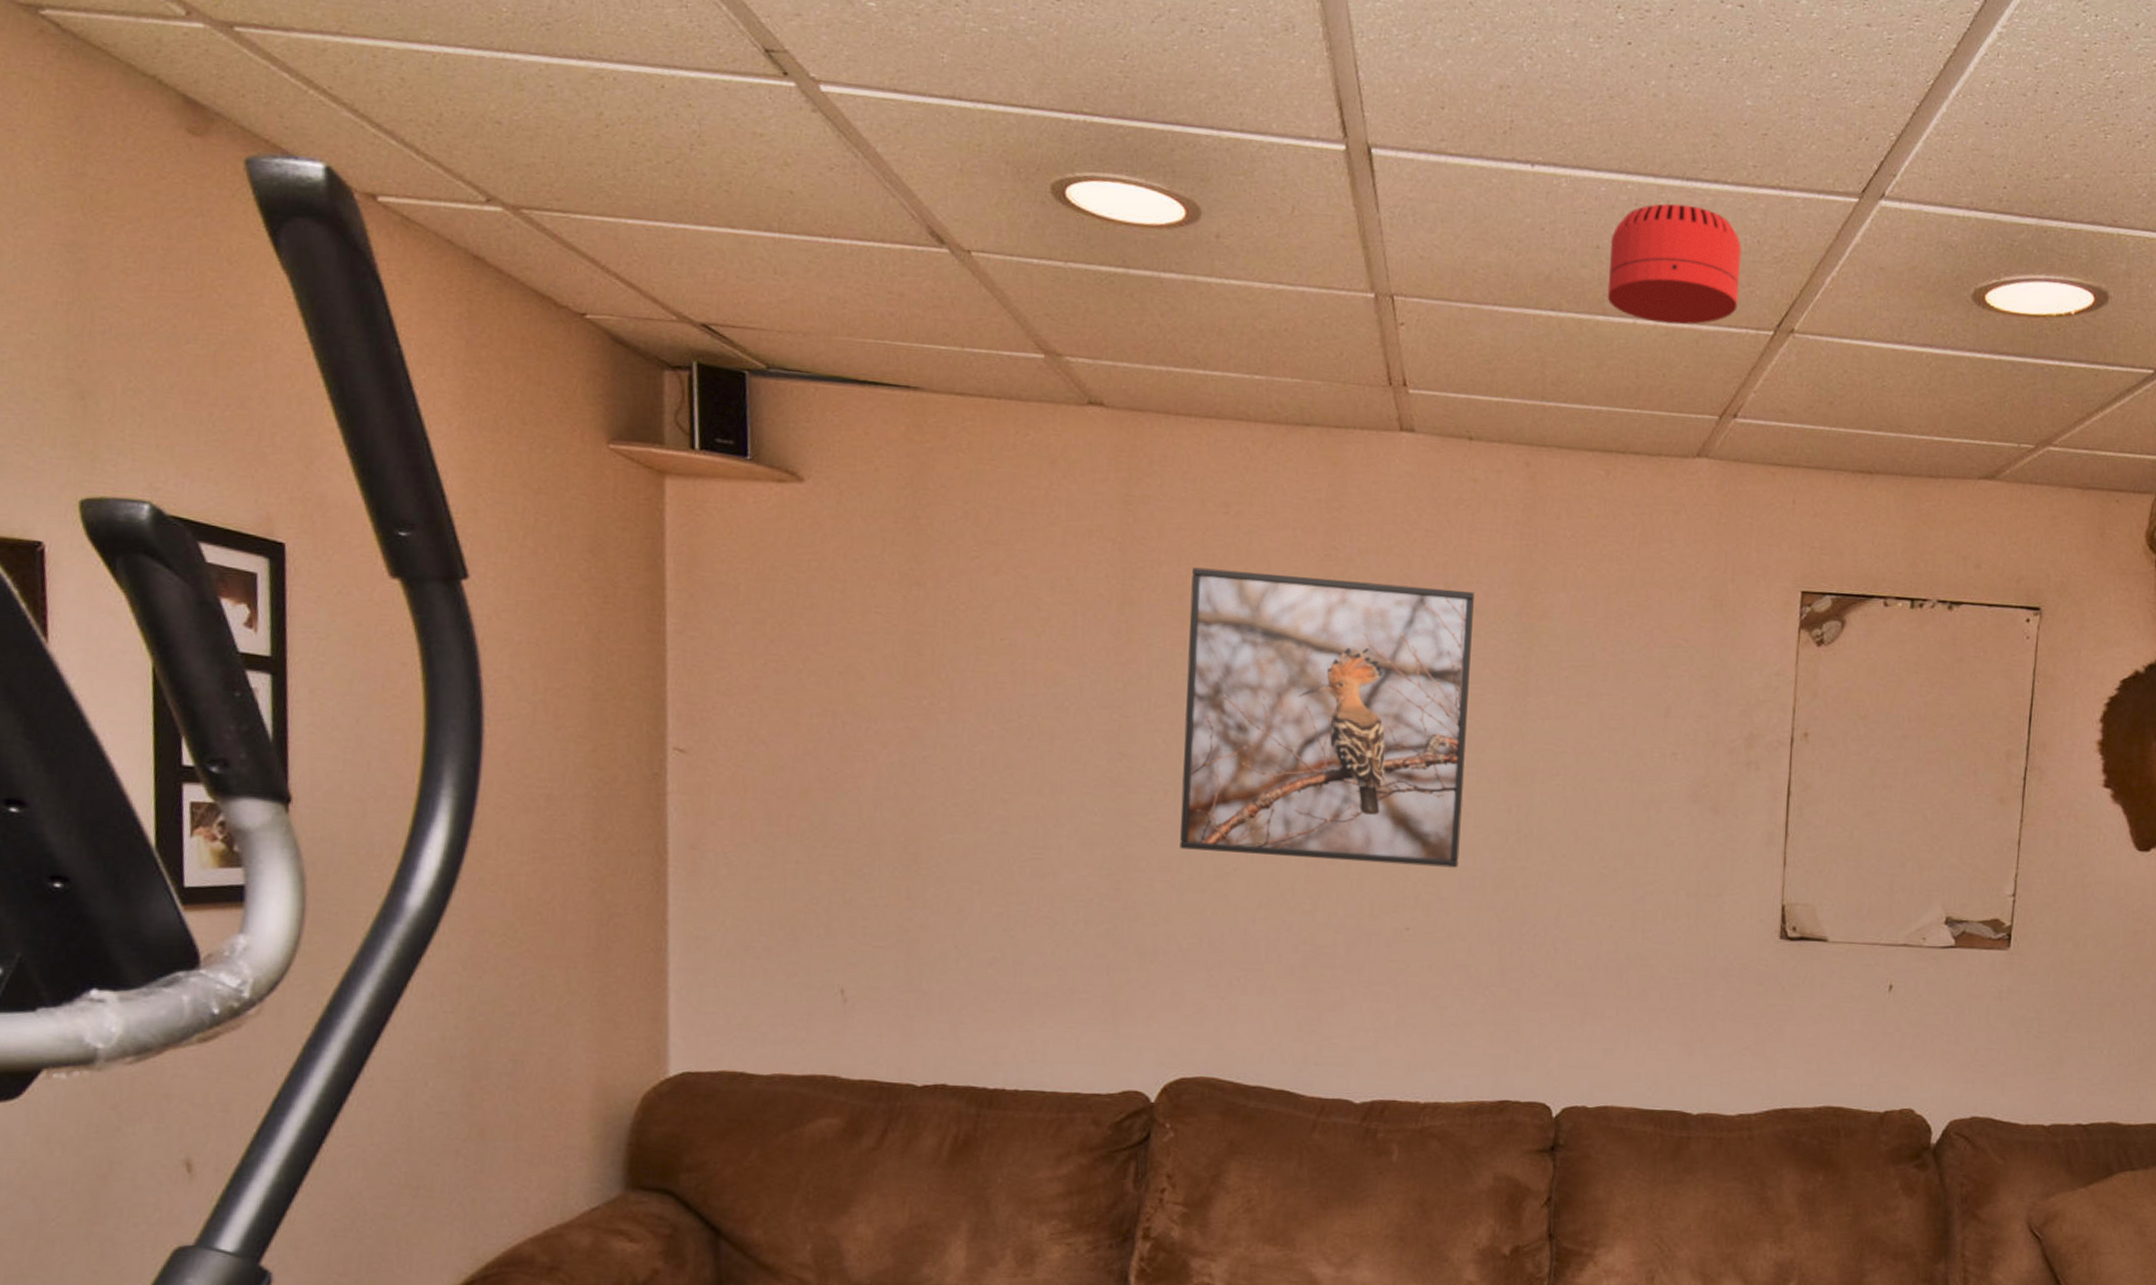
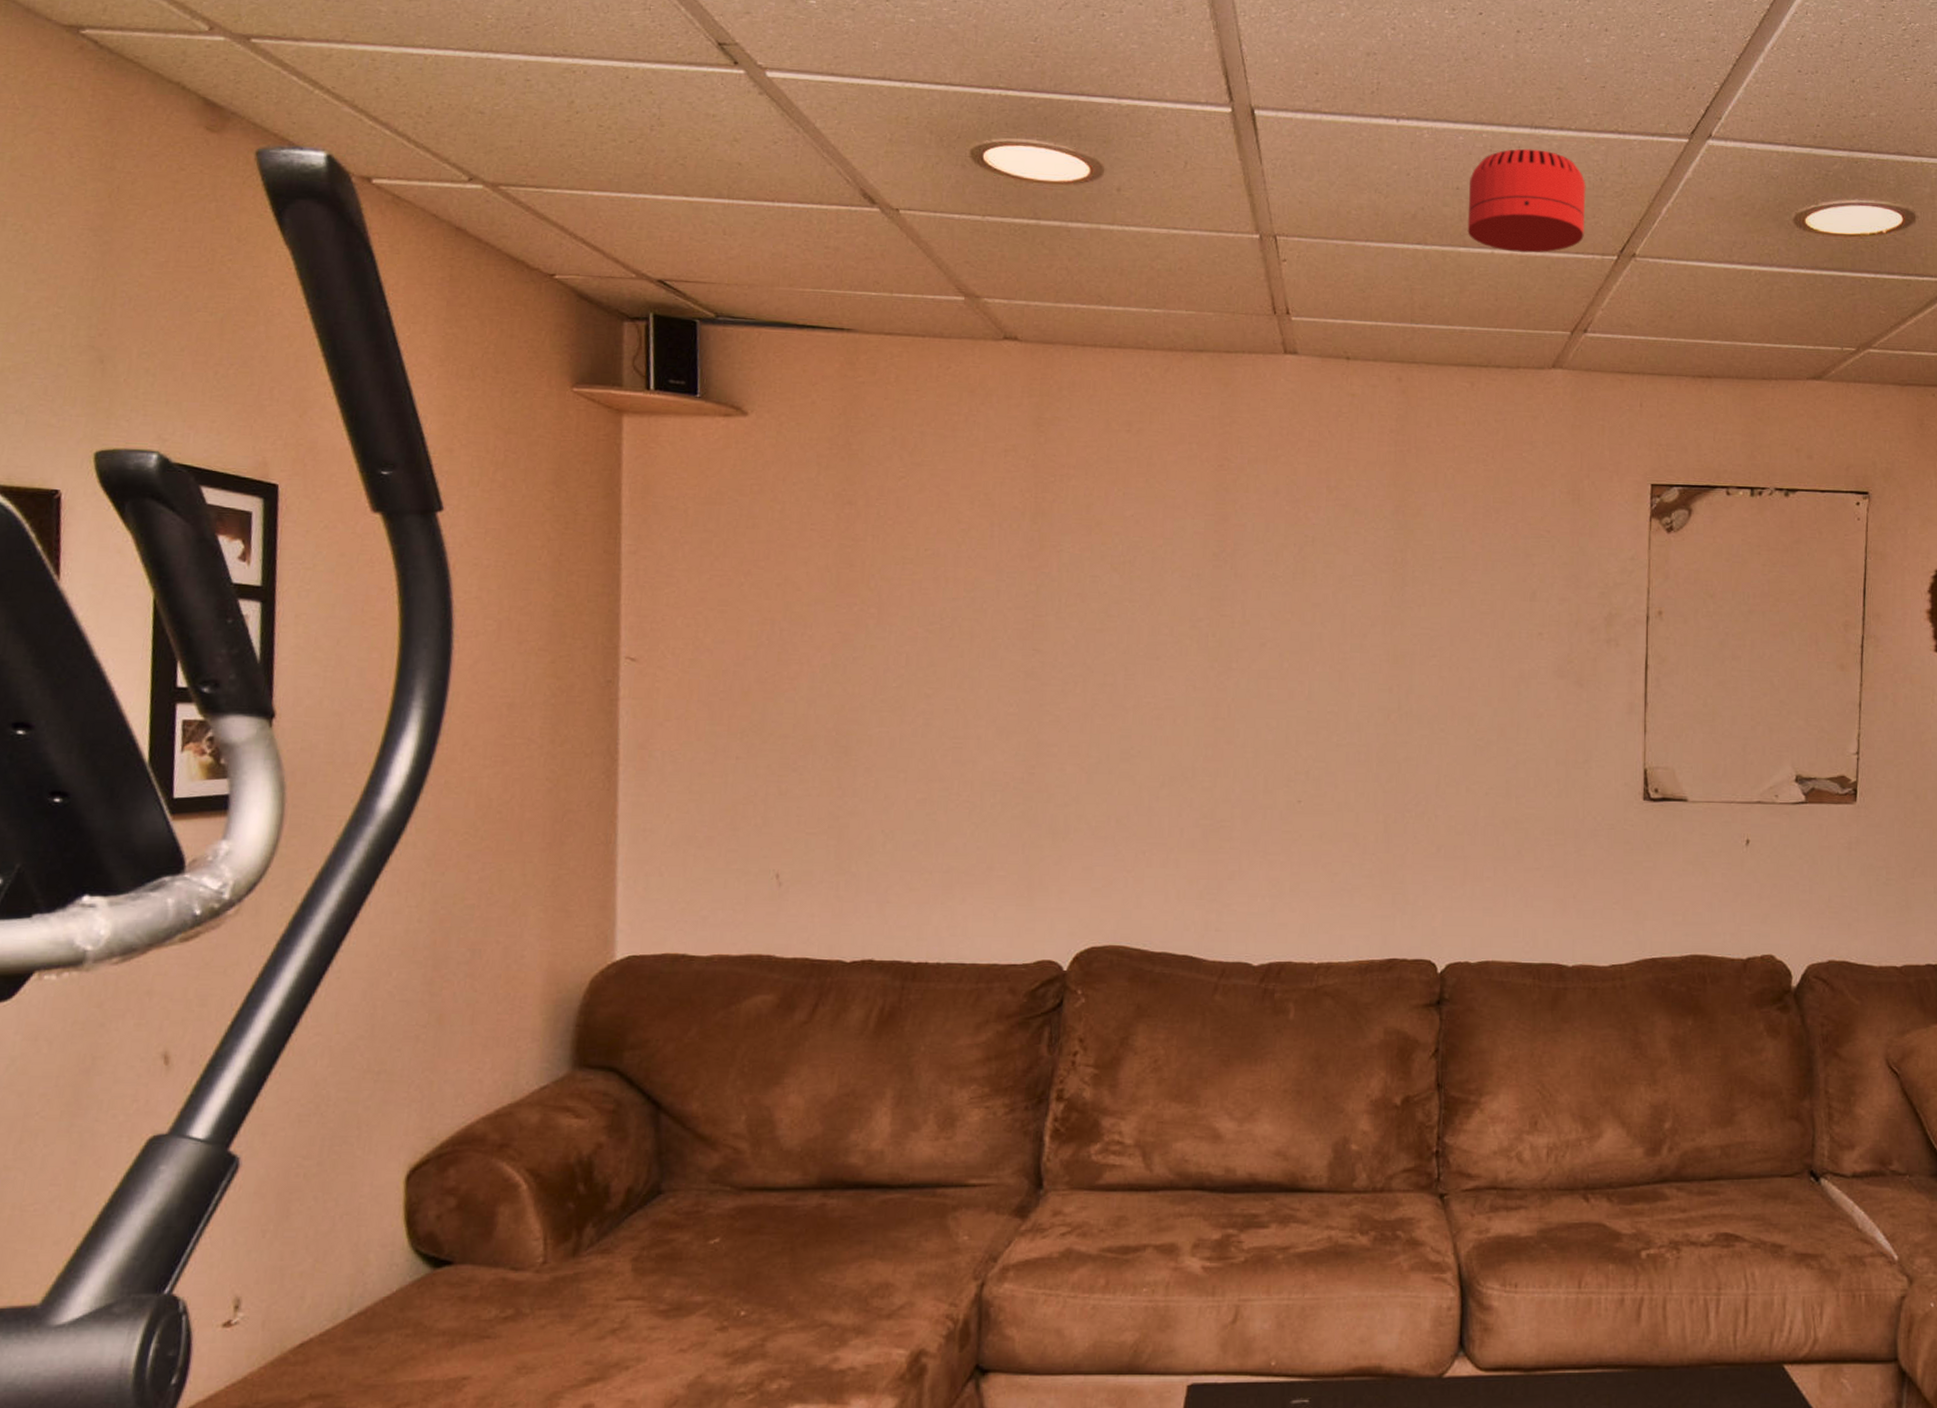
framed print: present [1179,567,1474,868] -> none [1088,480,1354,744]

